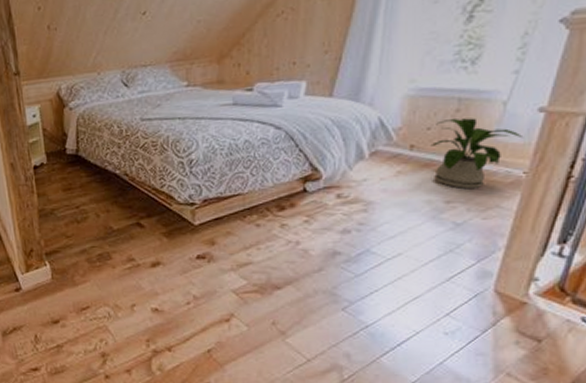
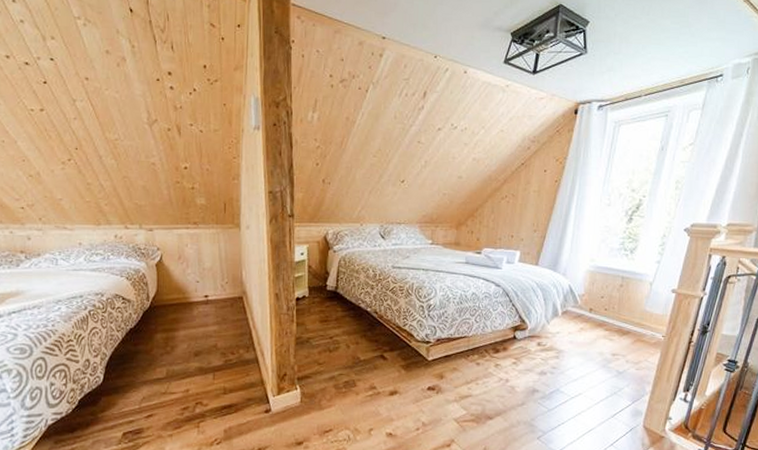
house plant: present [430,118,524,190] -> none [603,292,663,346]

